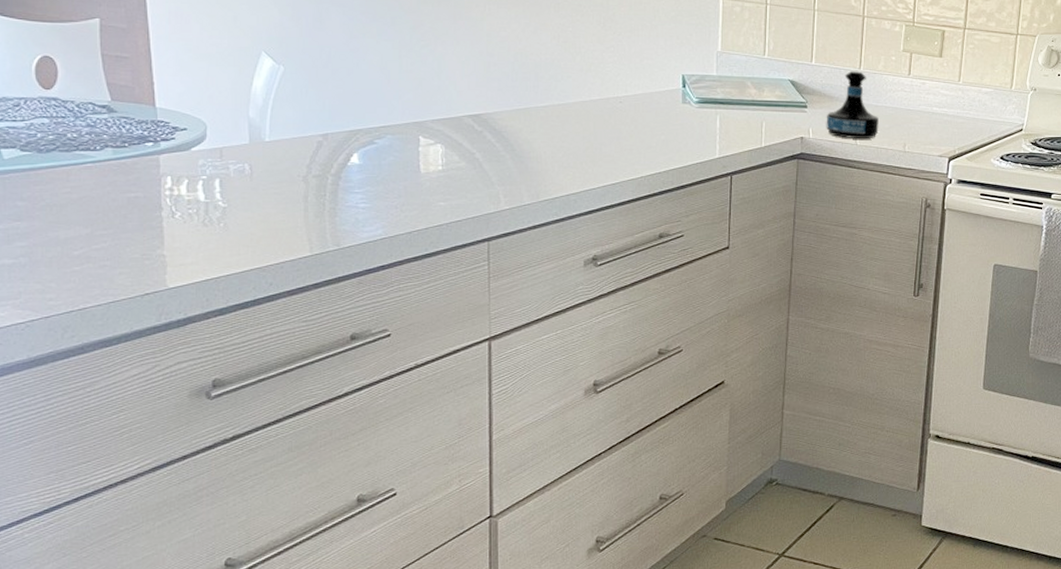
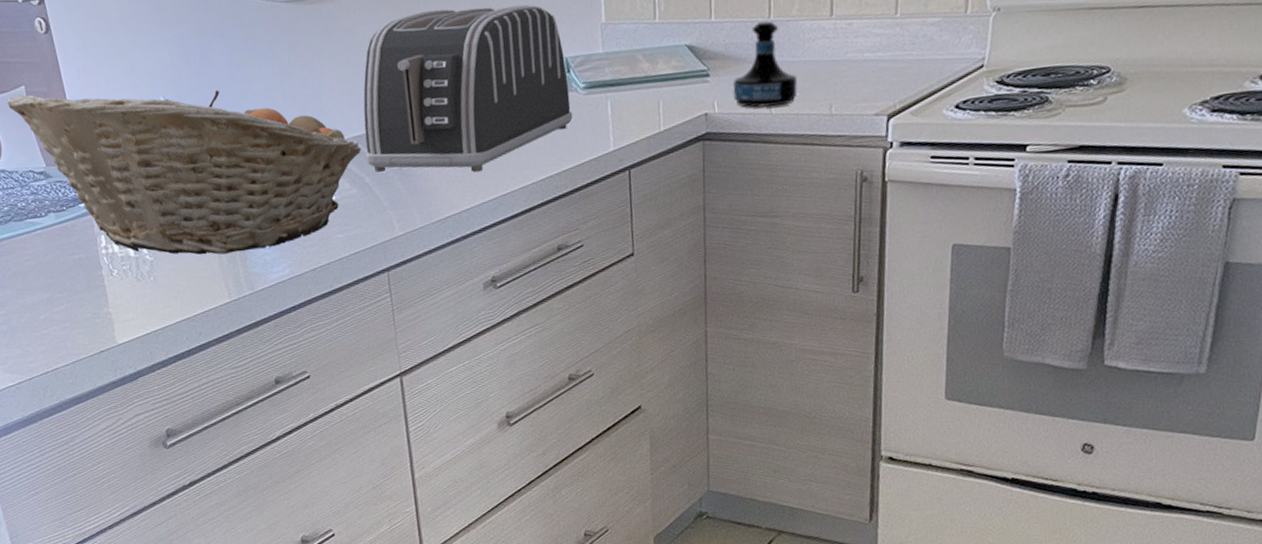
fruit basket: none [74,26,476,209] -> present [7,89,362,255]
toaster: none [479,16,685,161] -> present [363,4,573,173]

